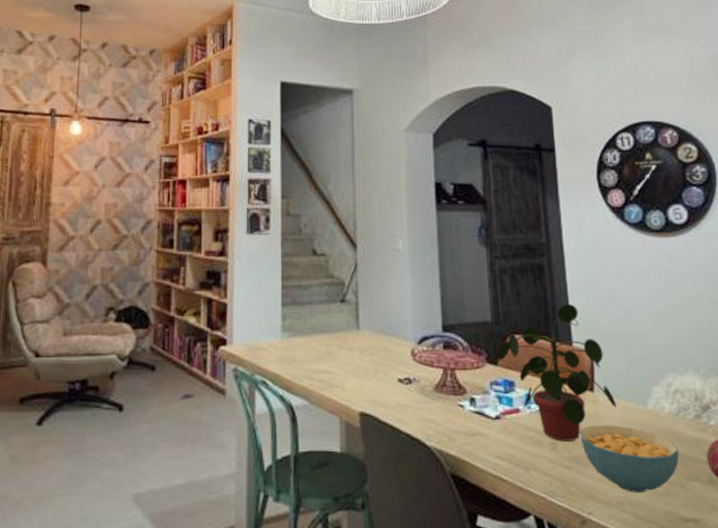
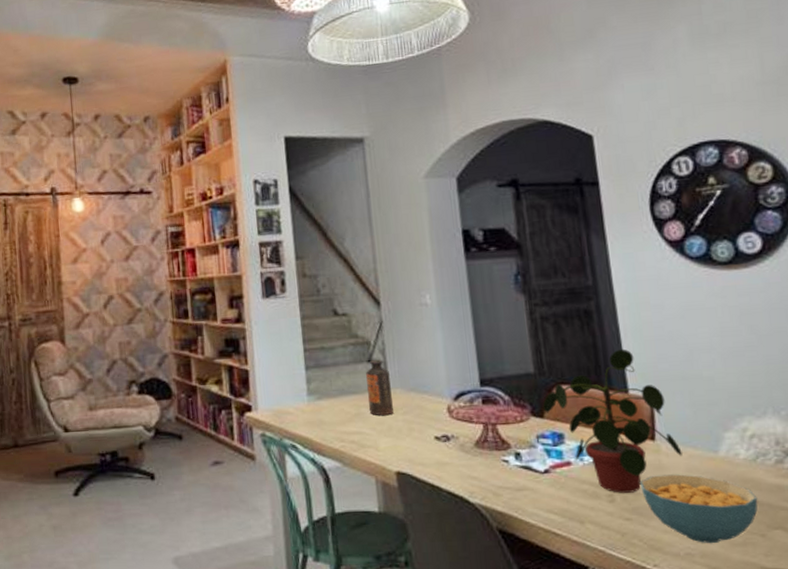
bottle: none [338,300,362,356] -> present [366,359,394,416]

